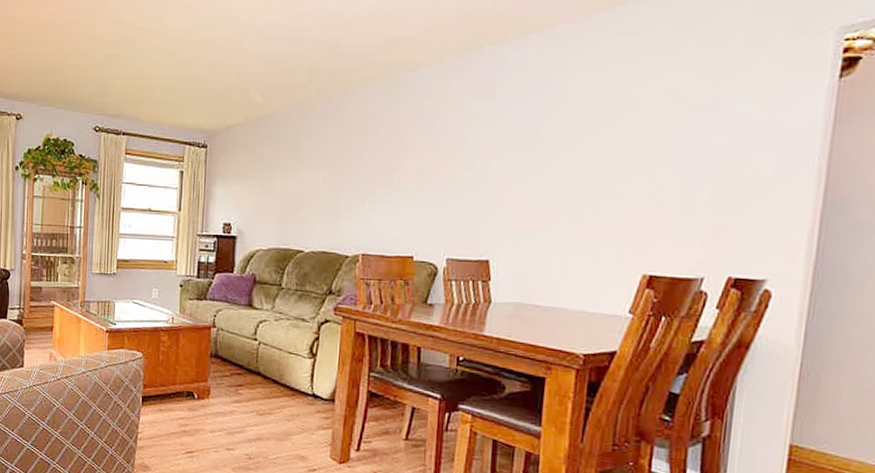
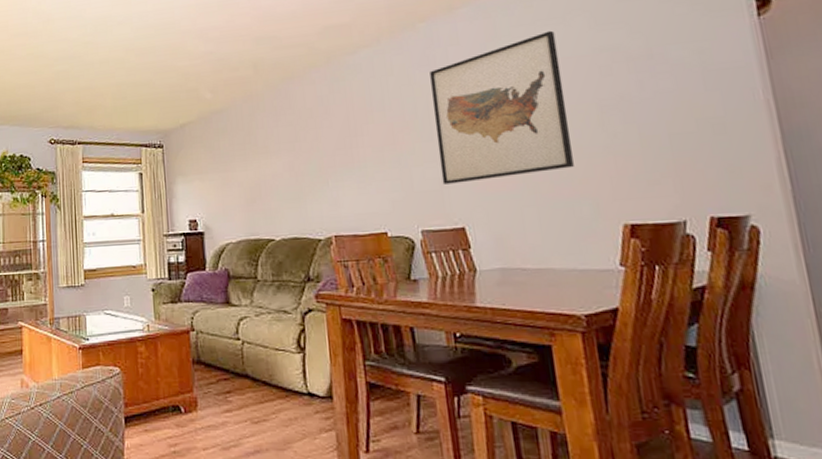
wall art: none [476,69,625,217] -> present [430,30,574,184]

